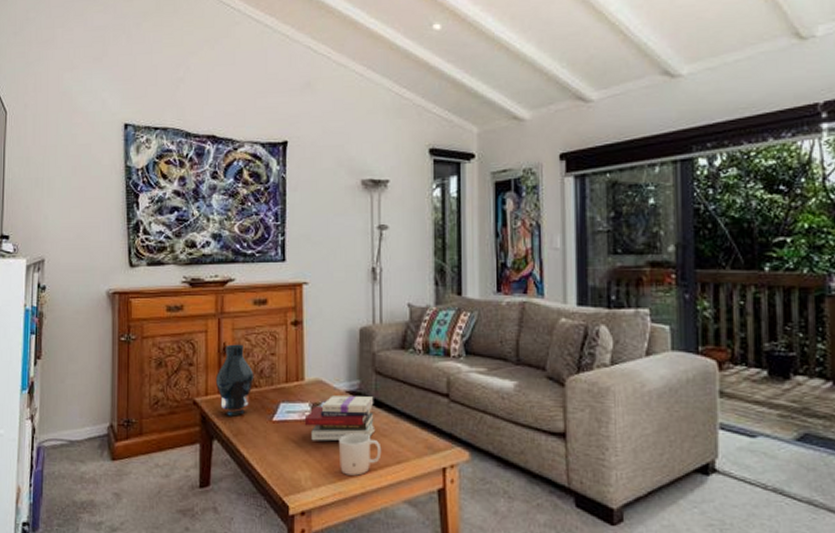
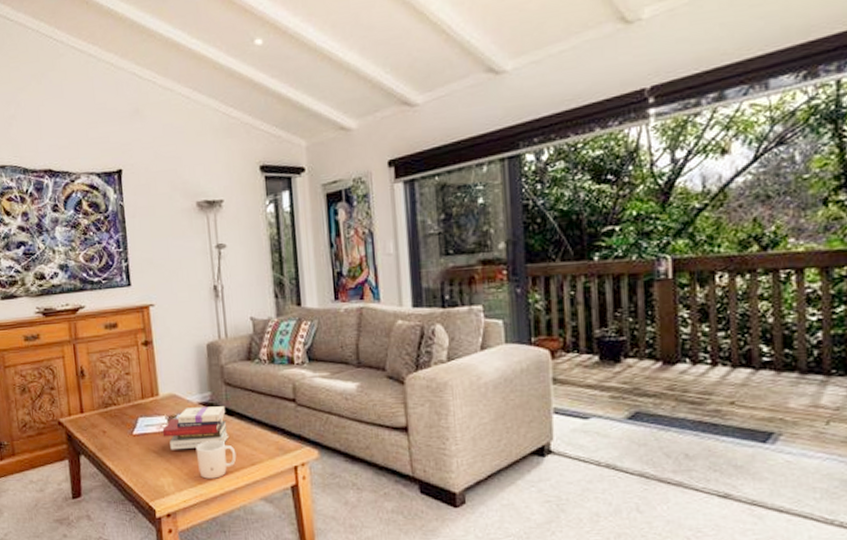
vase: present [215,344,254,416] -> none [76,366,113,433]

